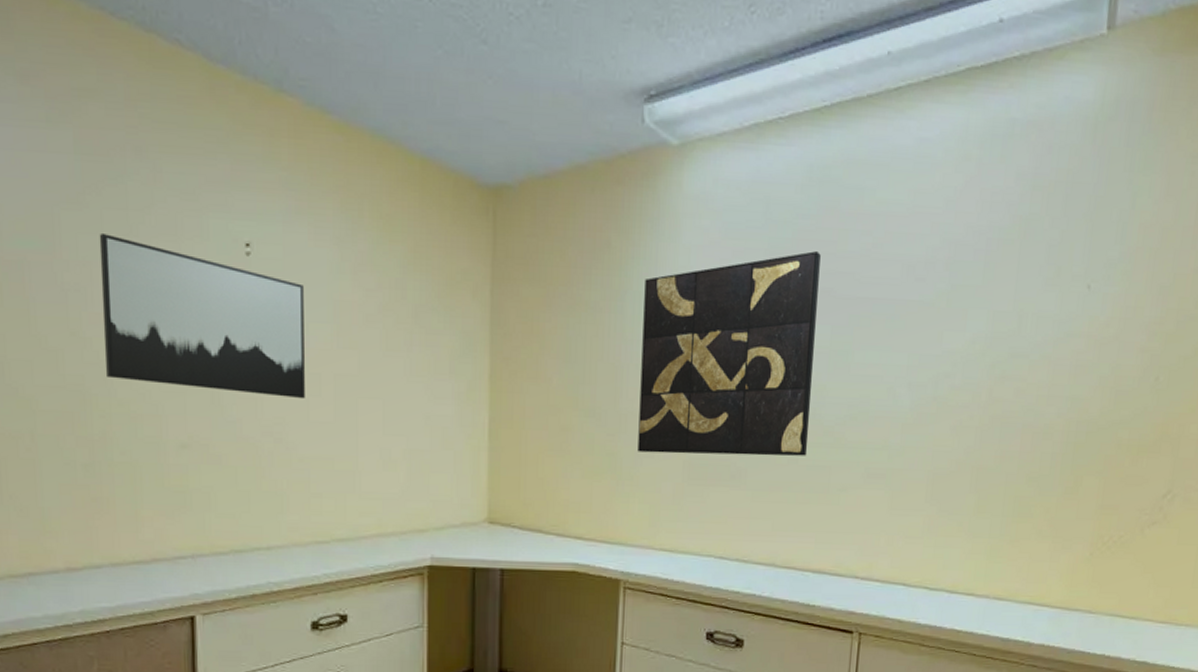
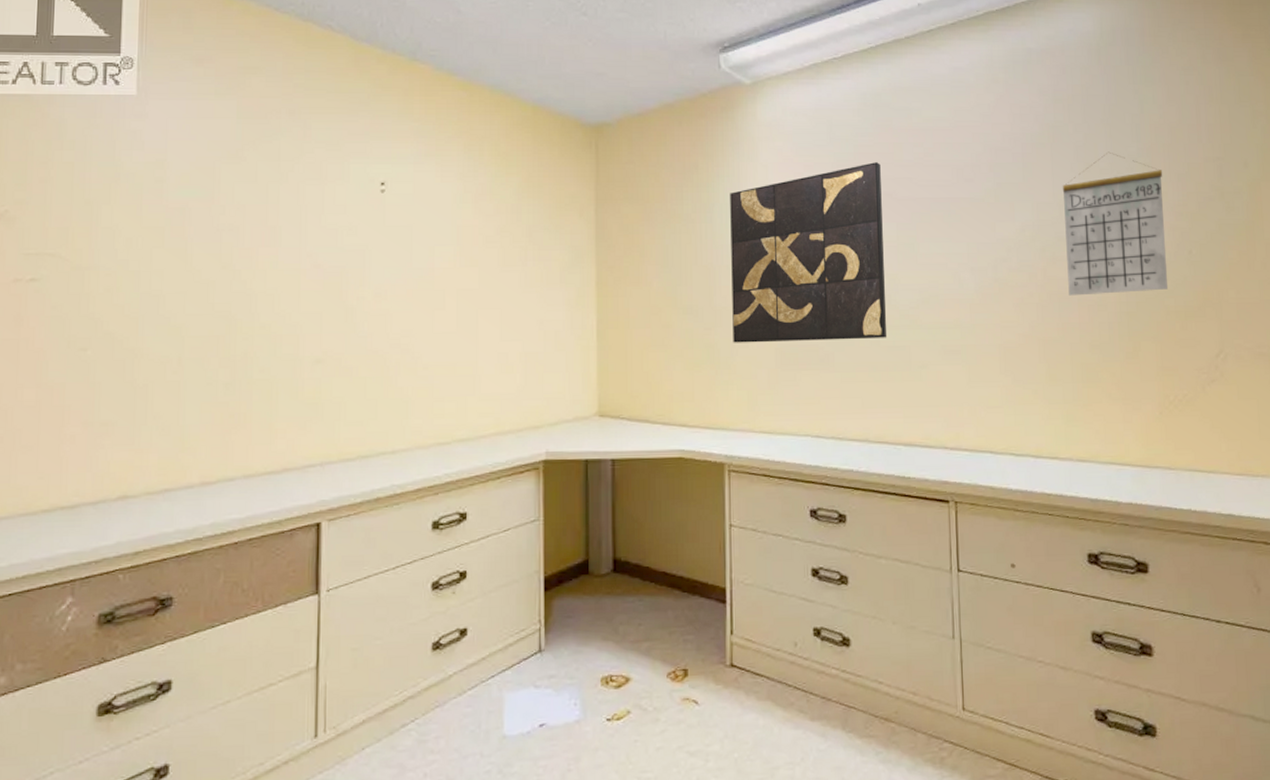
wall art: present [99,232,305,399] -> none [250,180,431,313]
calendar: none [1013,254,1144,421] -> present [1062,151,1169,296]

